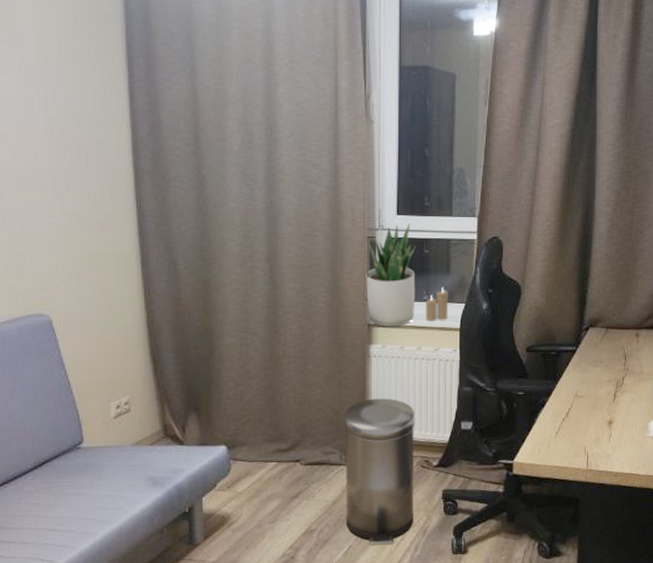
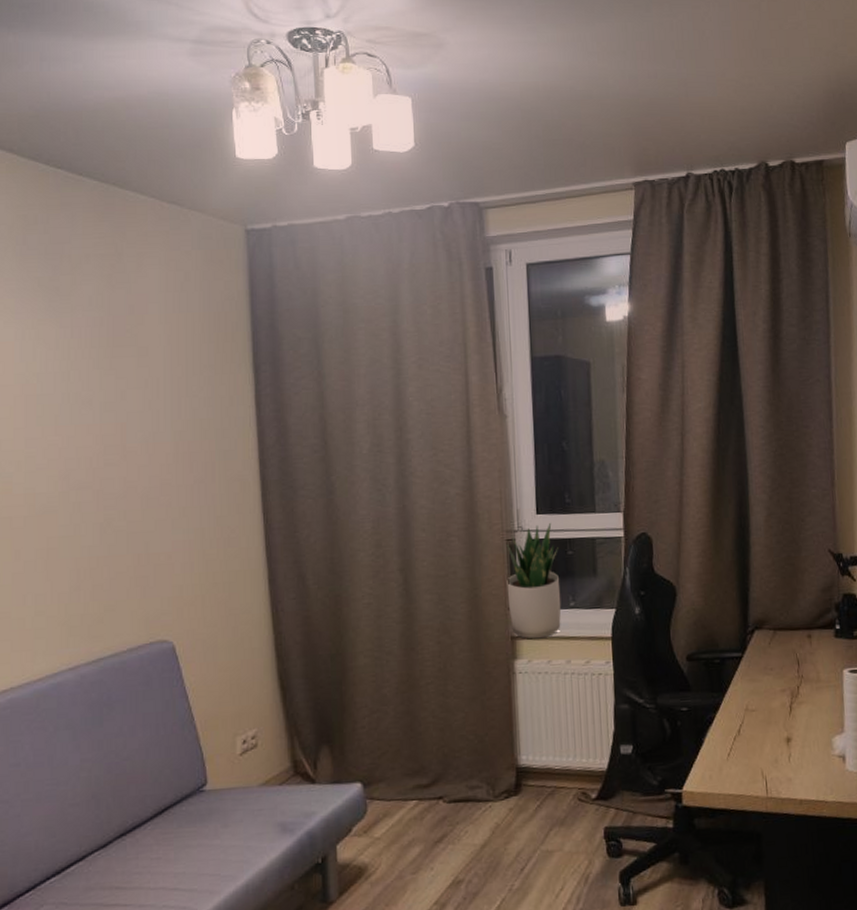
pedal bin: present [344,398,416,546] -> none [490,720,574,898]
candle: present [425,287,449,321] -> none [572,591,599,631]

